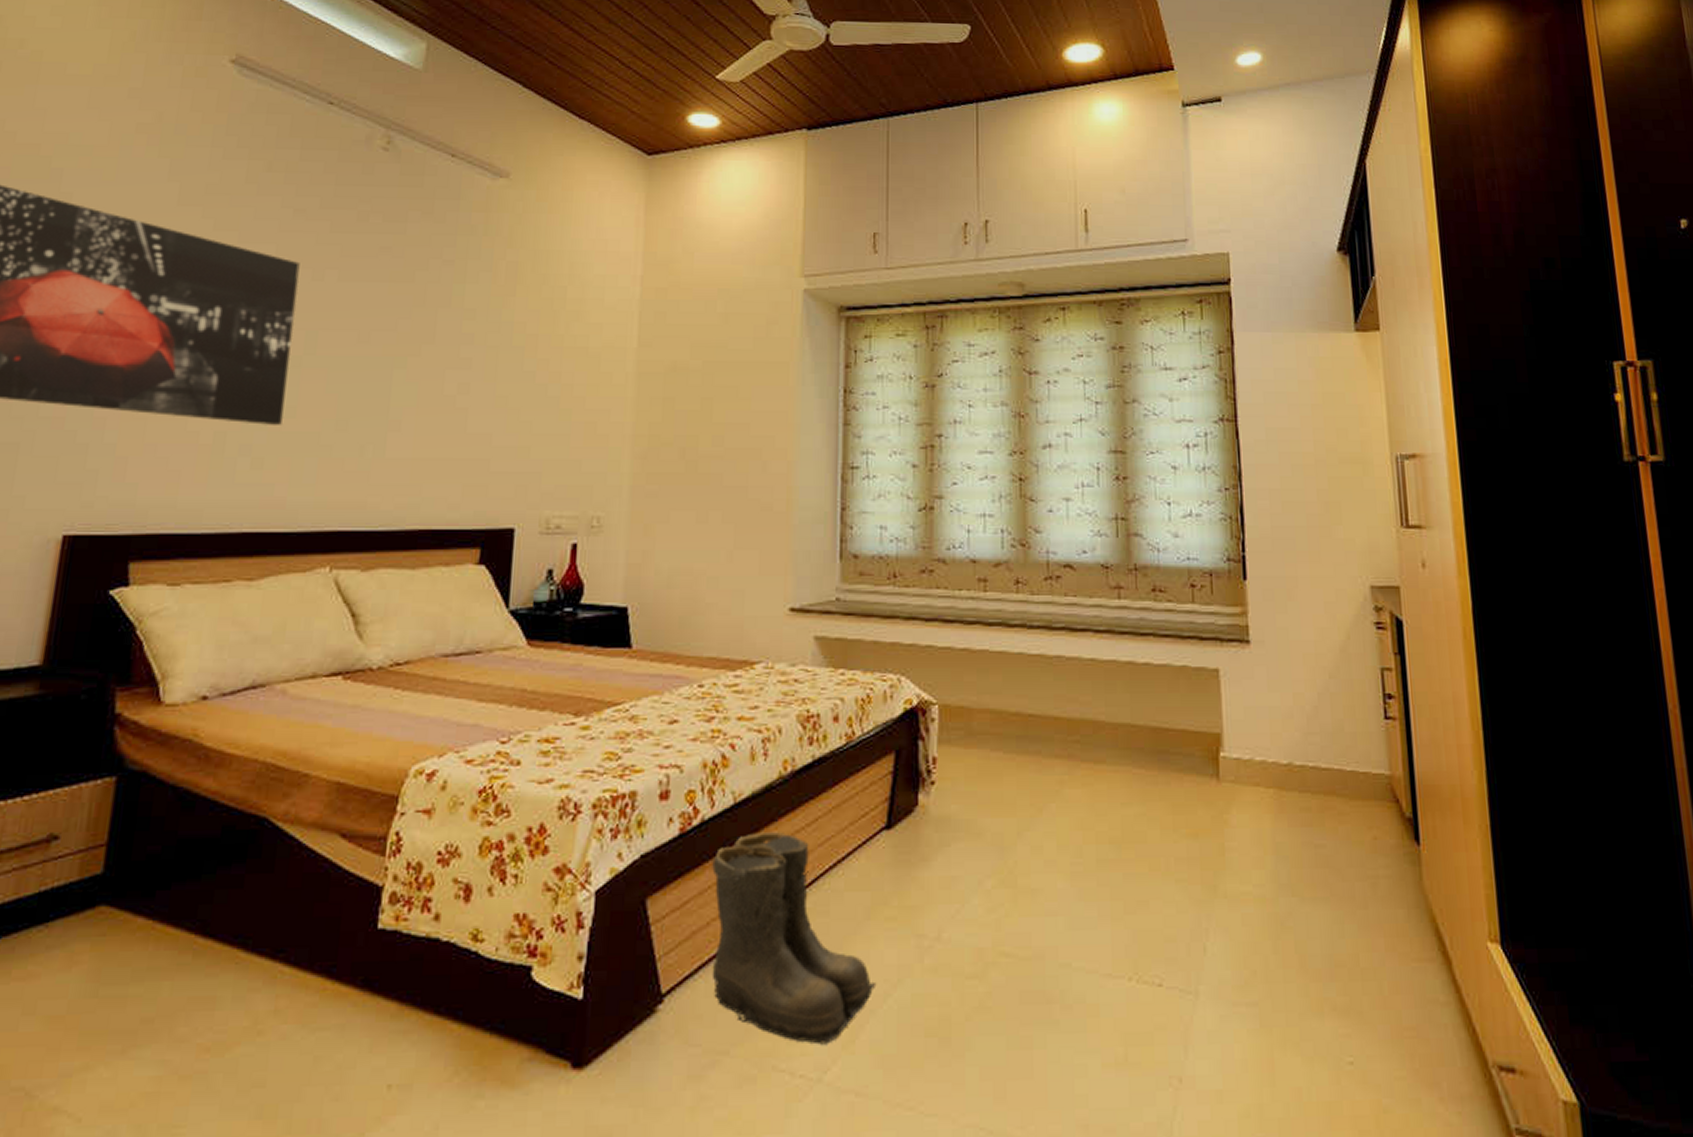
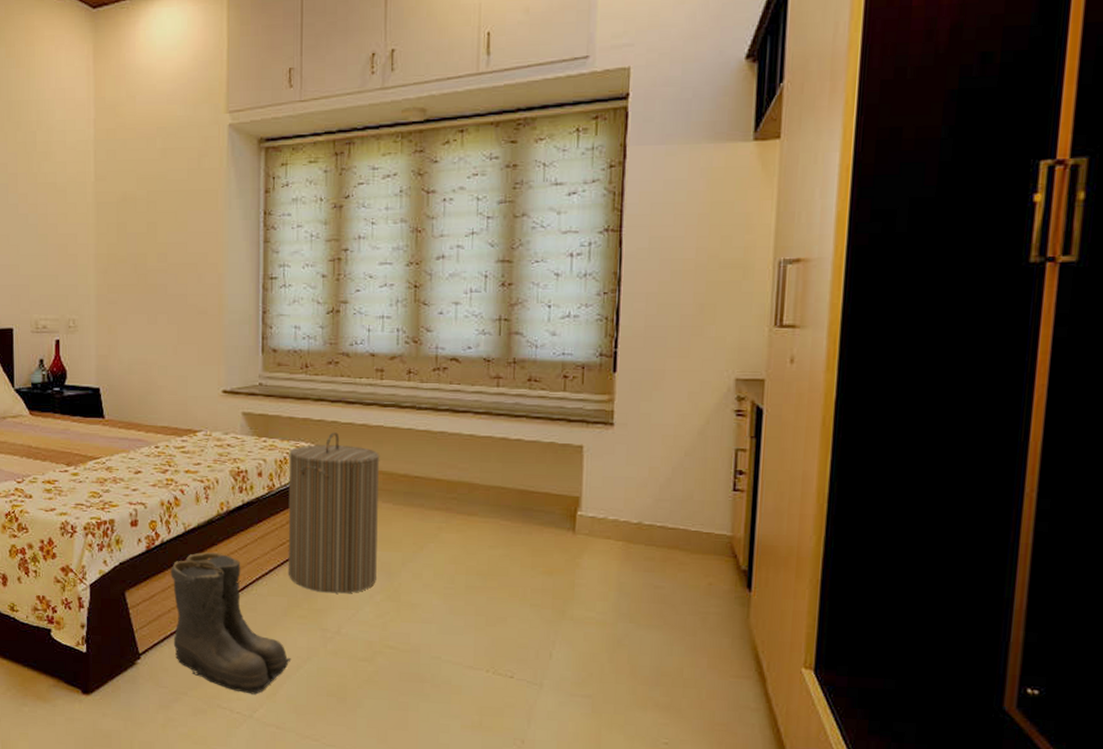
laundry hamper: none [871,658,986,882] -> present [288,431,380,594]

